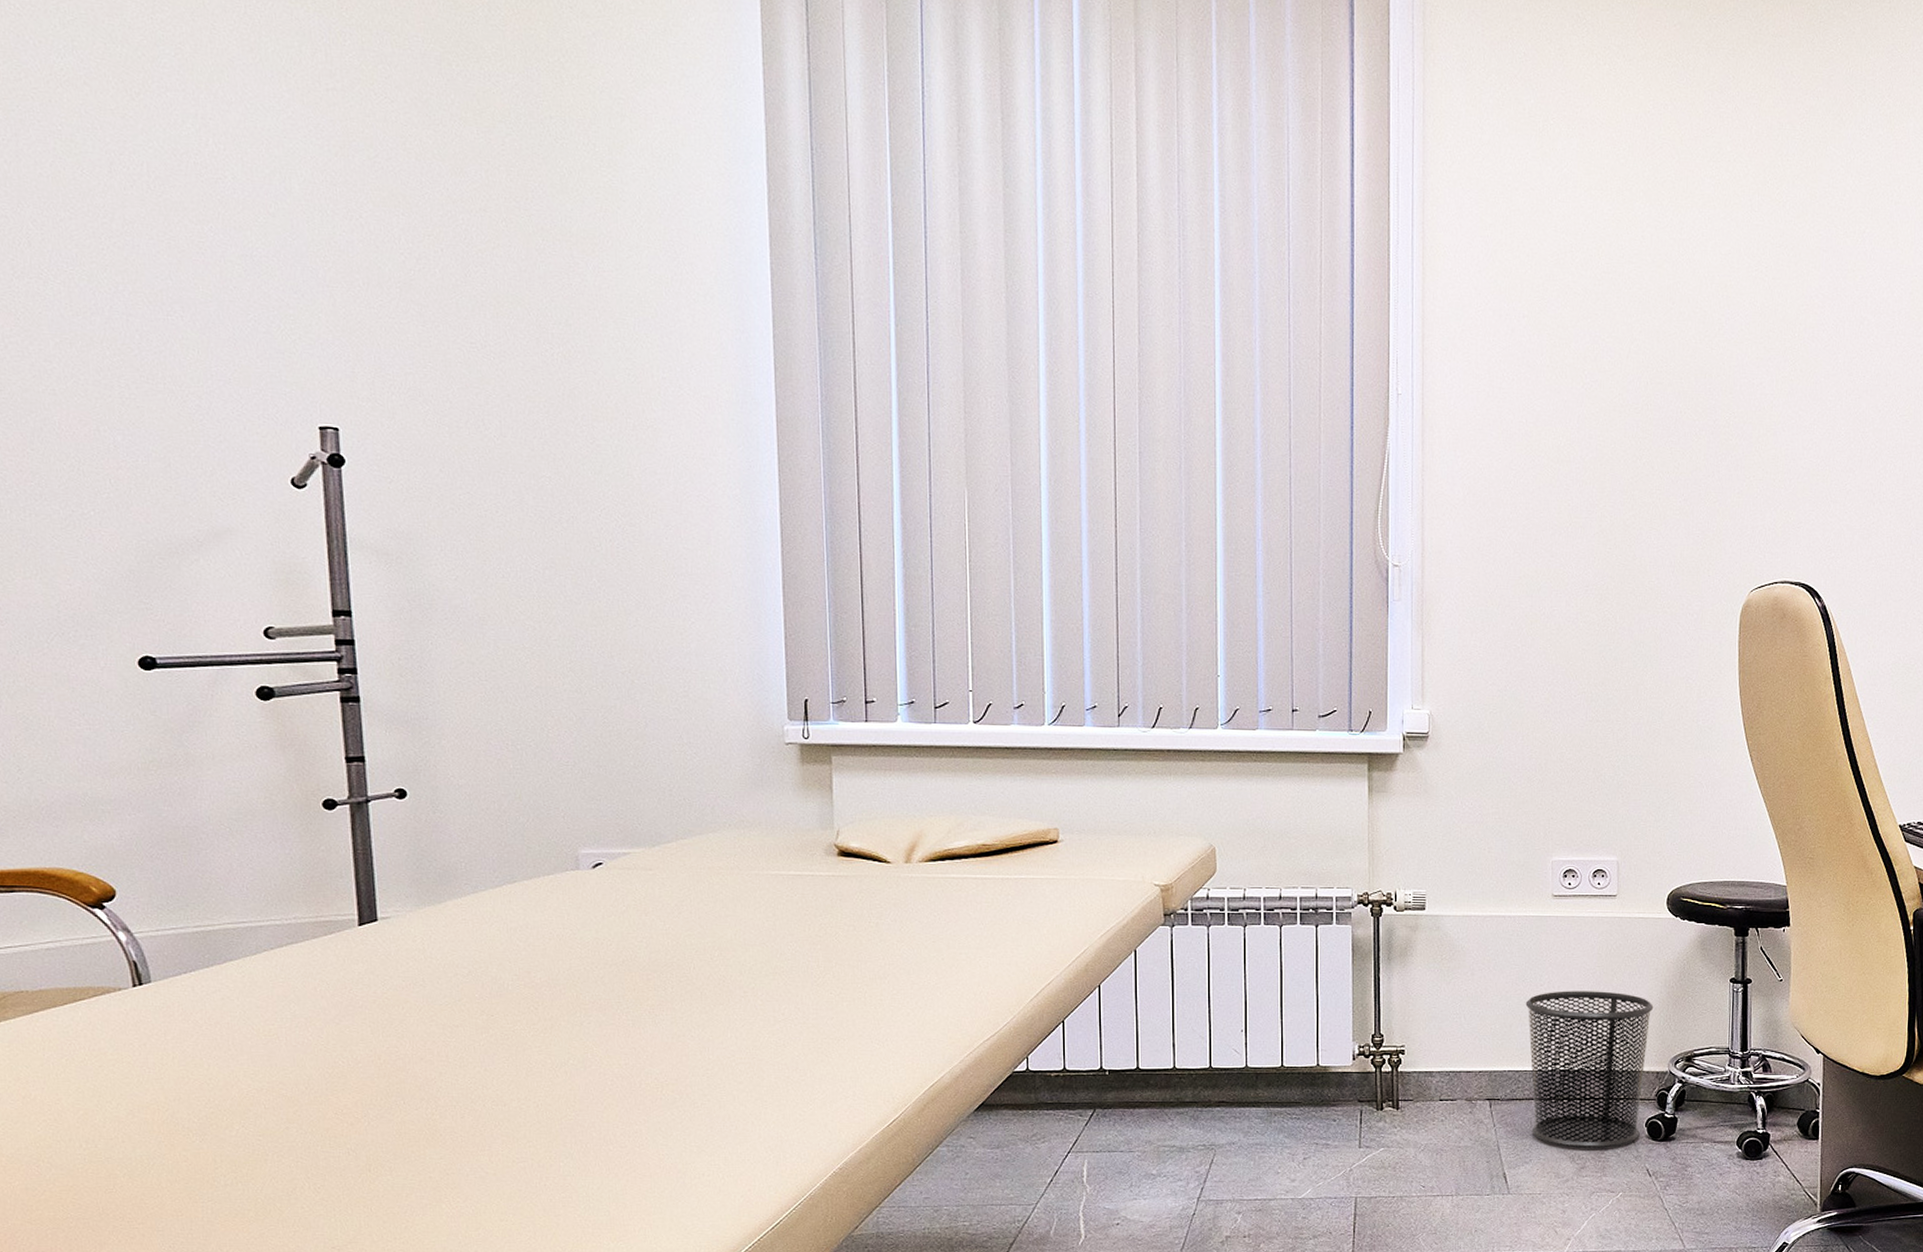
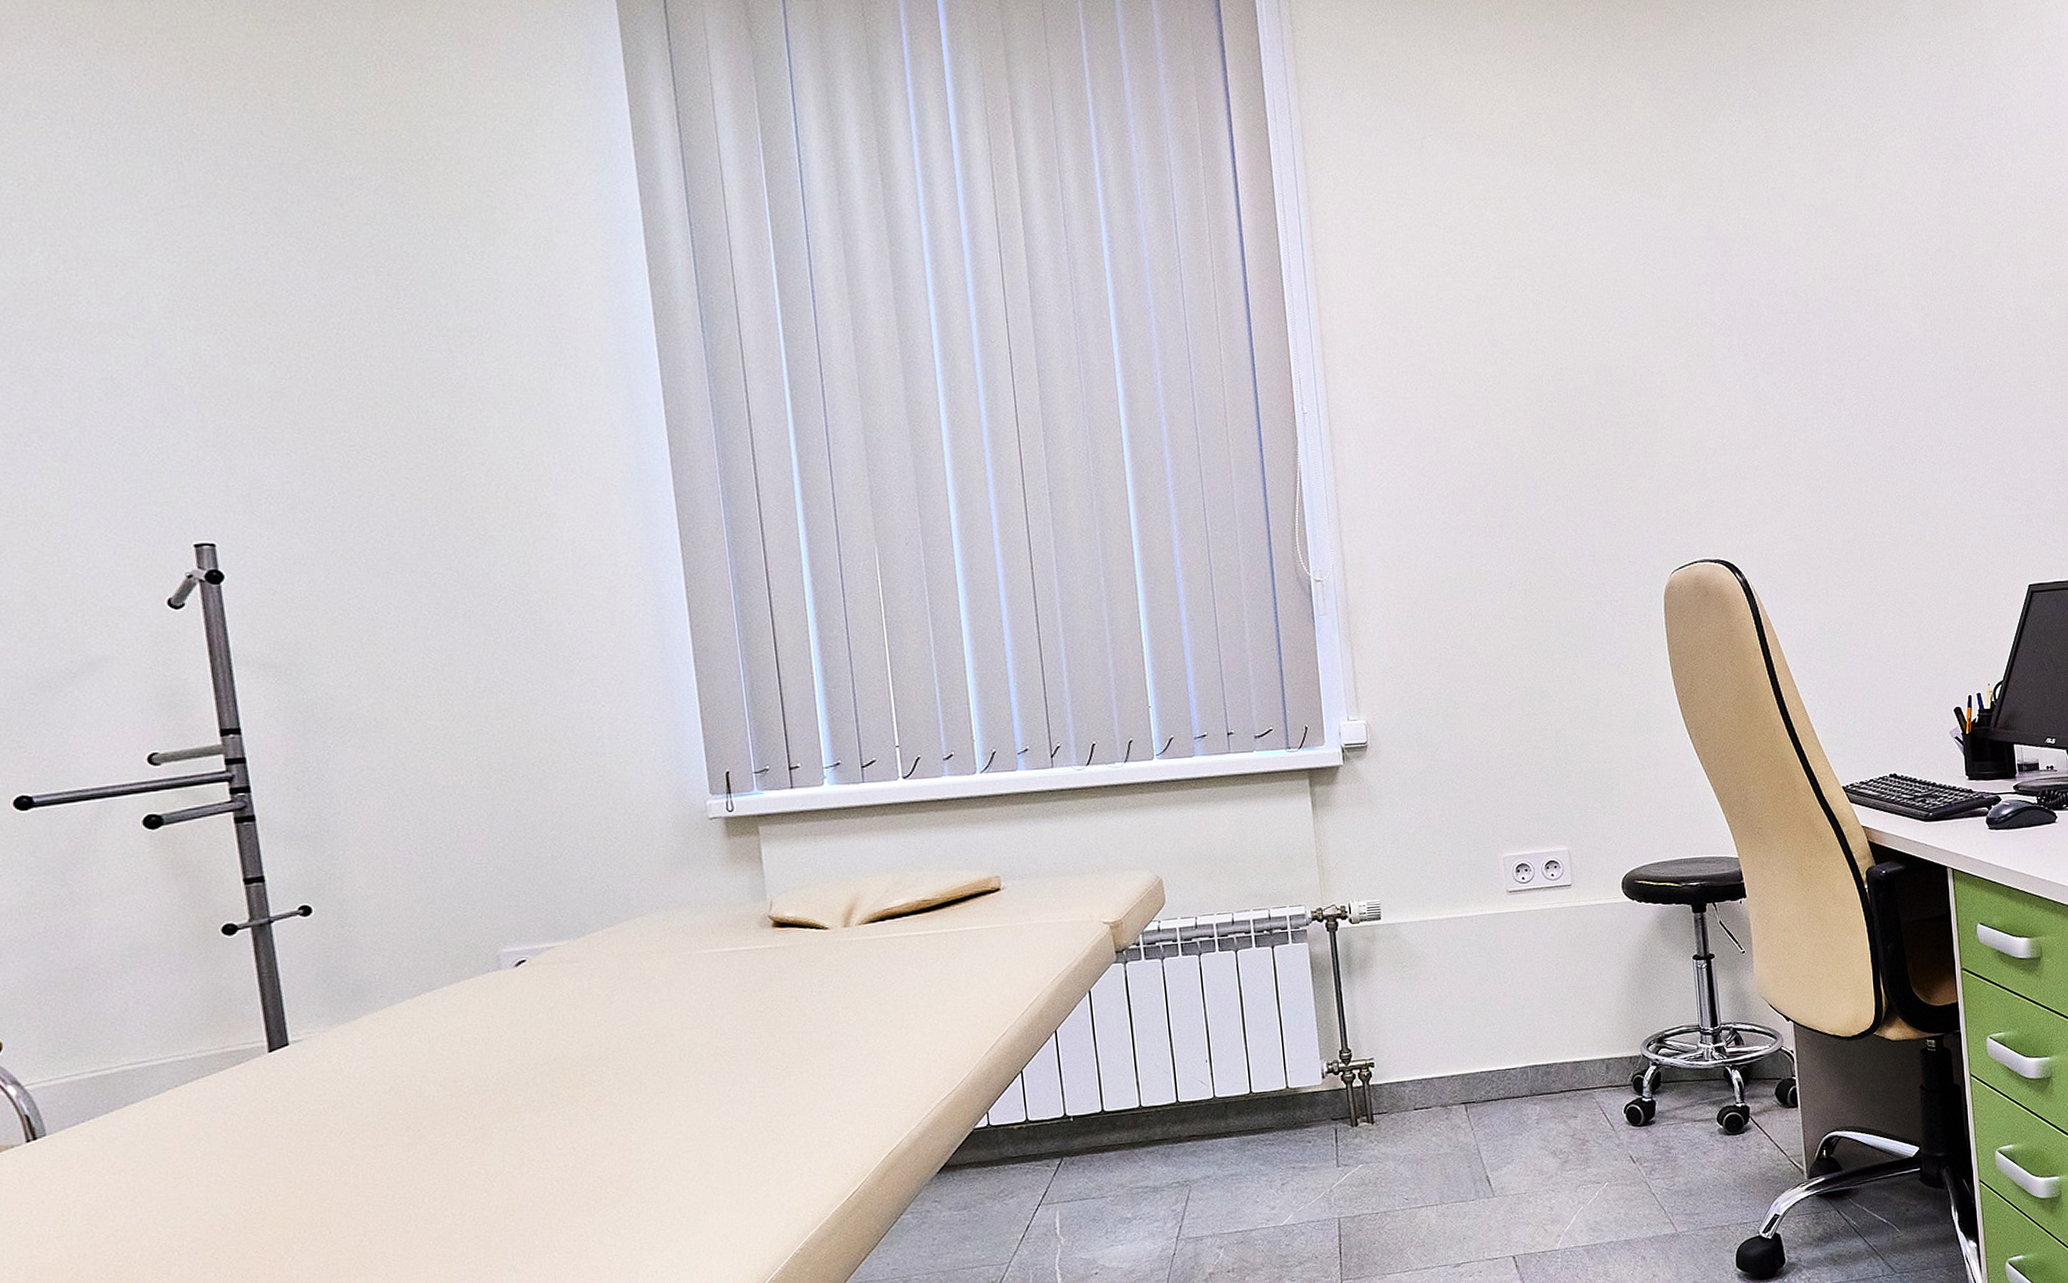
waste bin: present [1525,991,1654,1148] -> none [1491,981,1620,1143]

